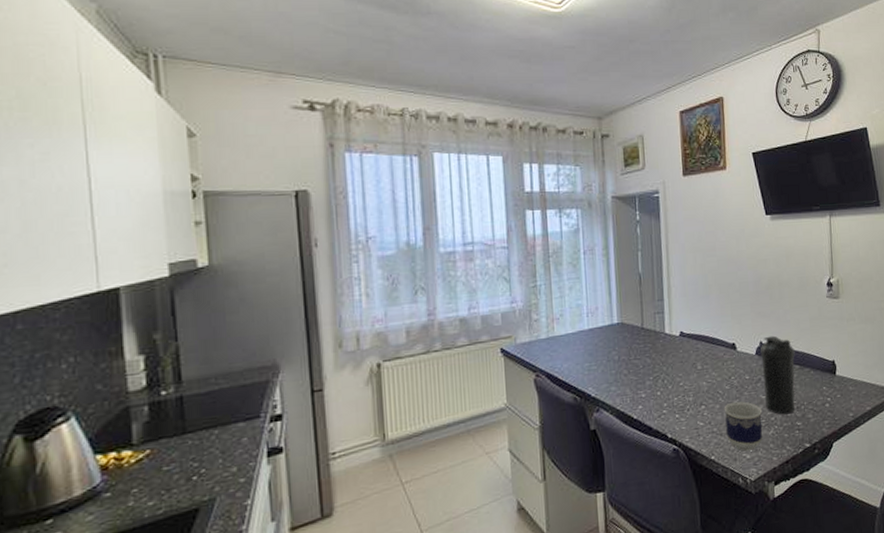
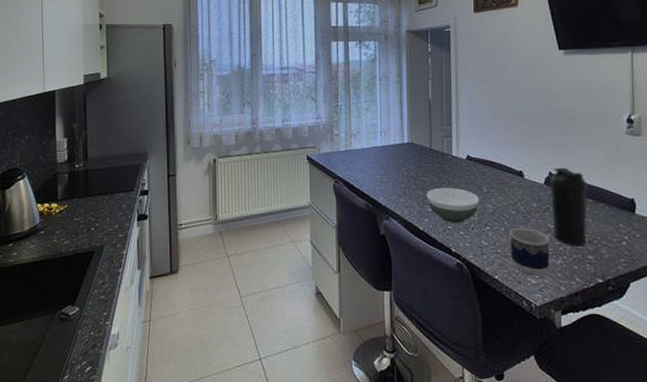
bowl: none [639,368,695,406] -> present [426,187,480,222]

